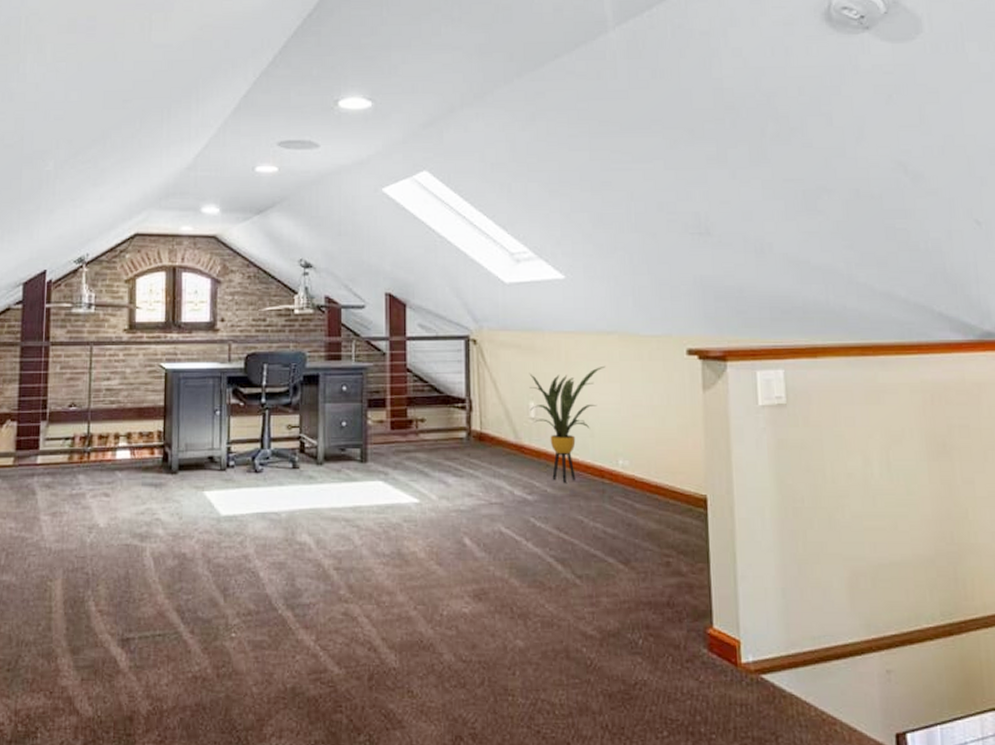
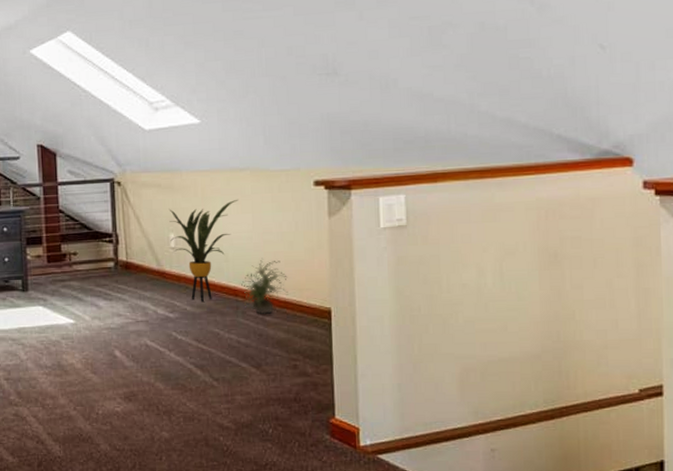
potted plant: none [607,434,660,501] -> present [240,258,288,315]

